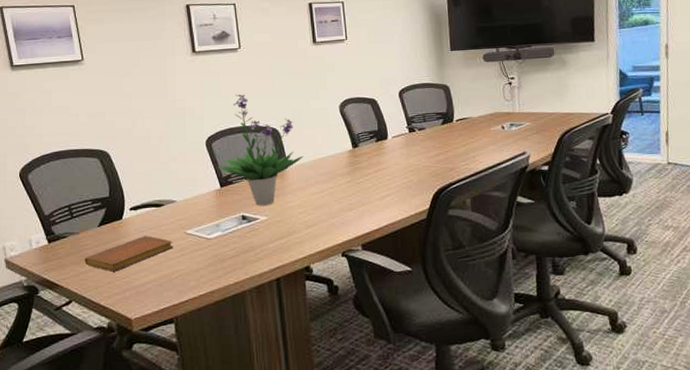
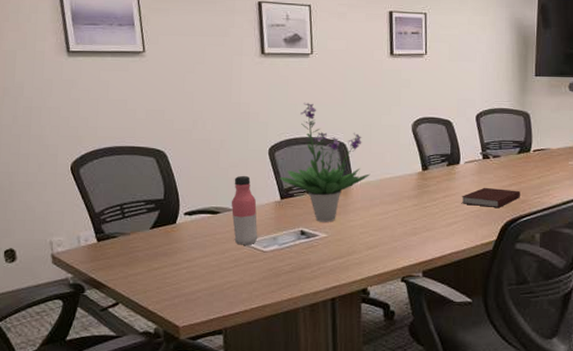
notebook: present [84,236,174,272] -> none [134,243,227,277]
water bottle: none [173,167,202,235] -> present [231,175,258,245]
notebook: none [392,159,448,178] -> present [461,187,520,207]

